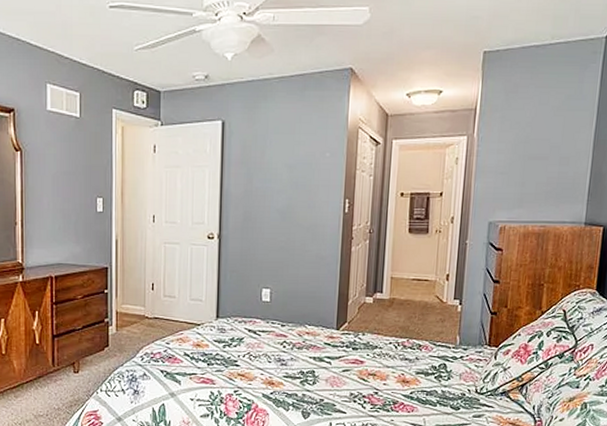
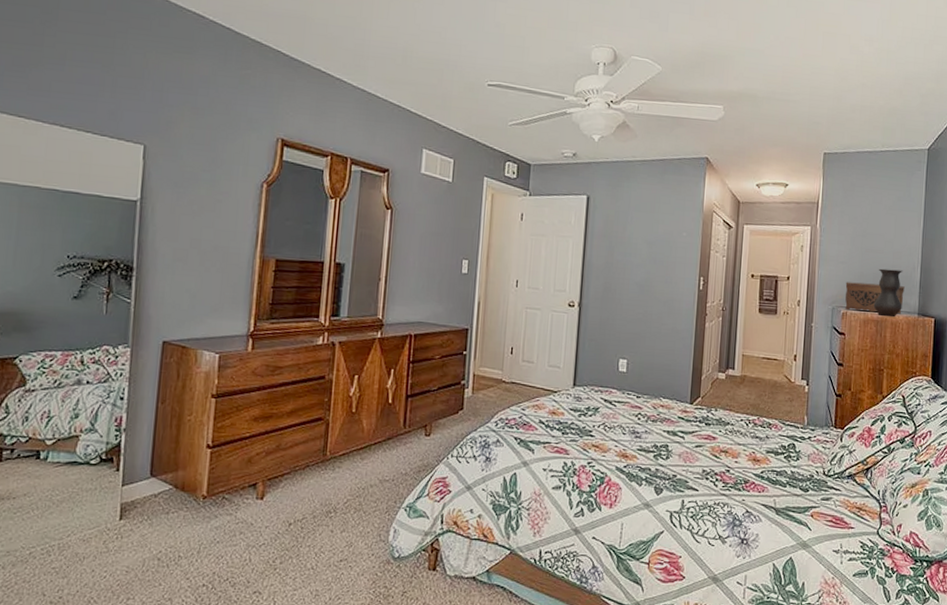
decorative box: none [503,194,571,225] -> present [845,282,905,314]
vase: none [535,177,570,229] -> present [873,268,903,318]

